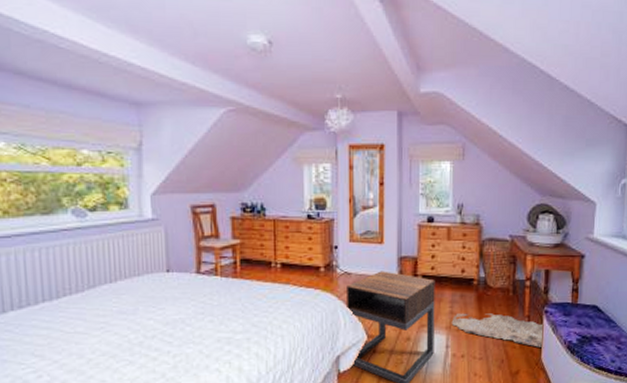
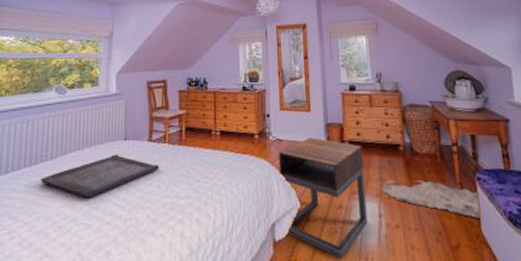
serving tray: none [66,288,212,335] -> present [40,155,160,199]

